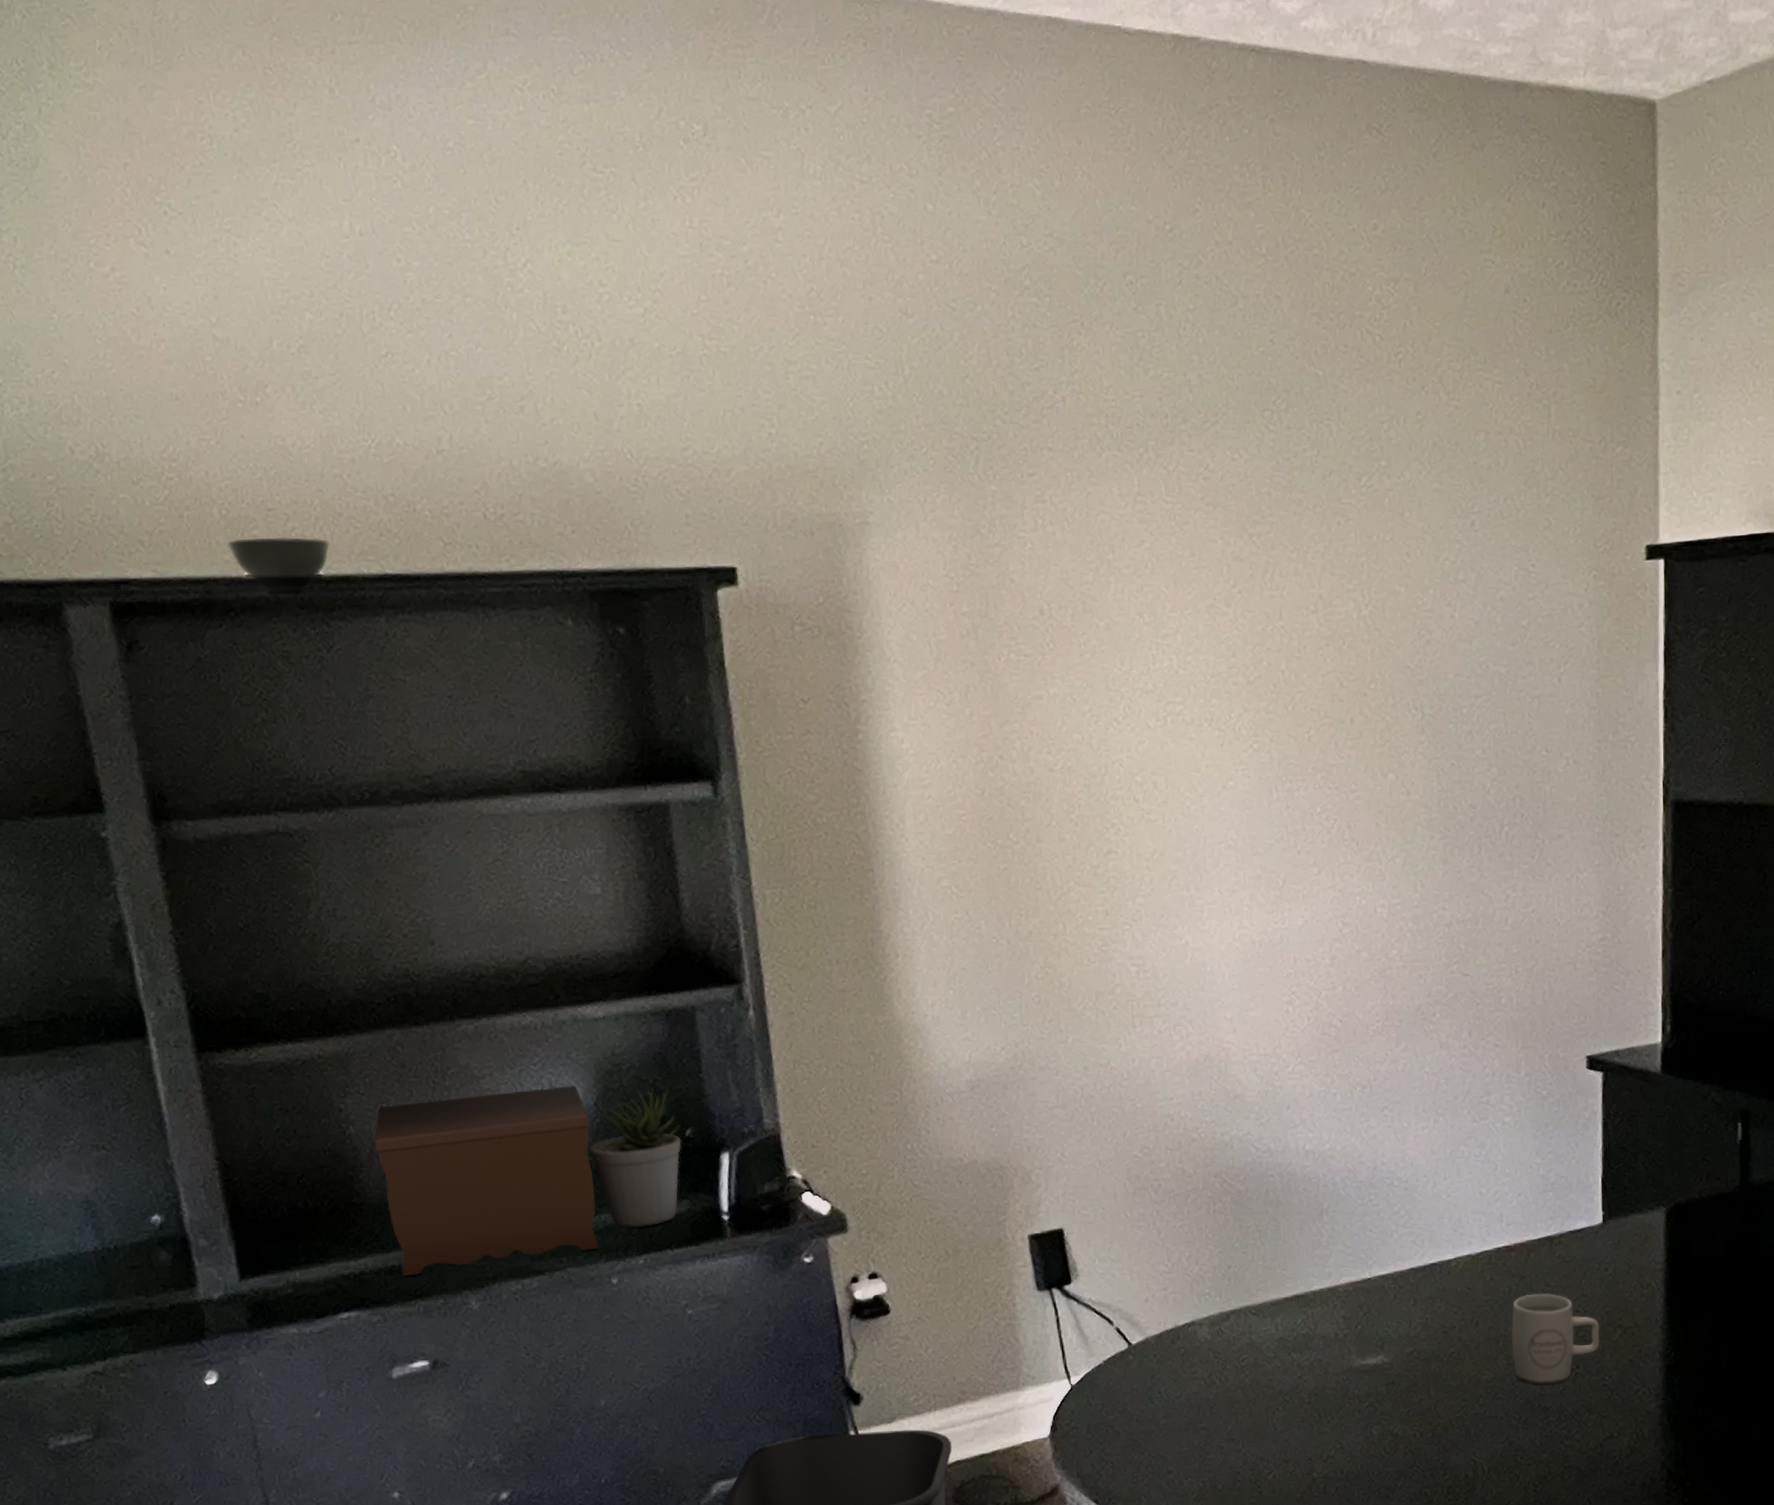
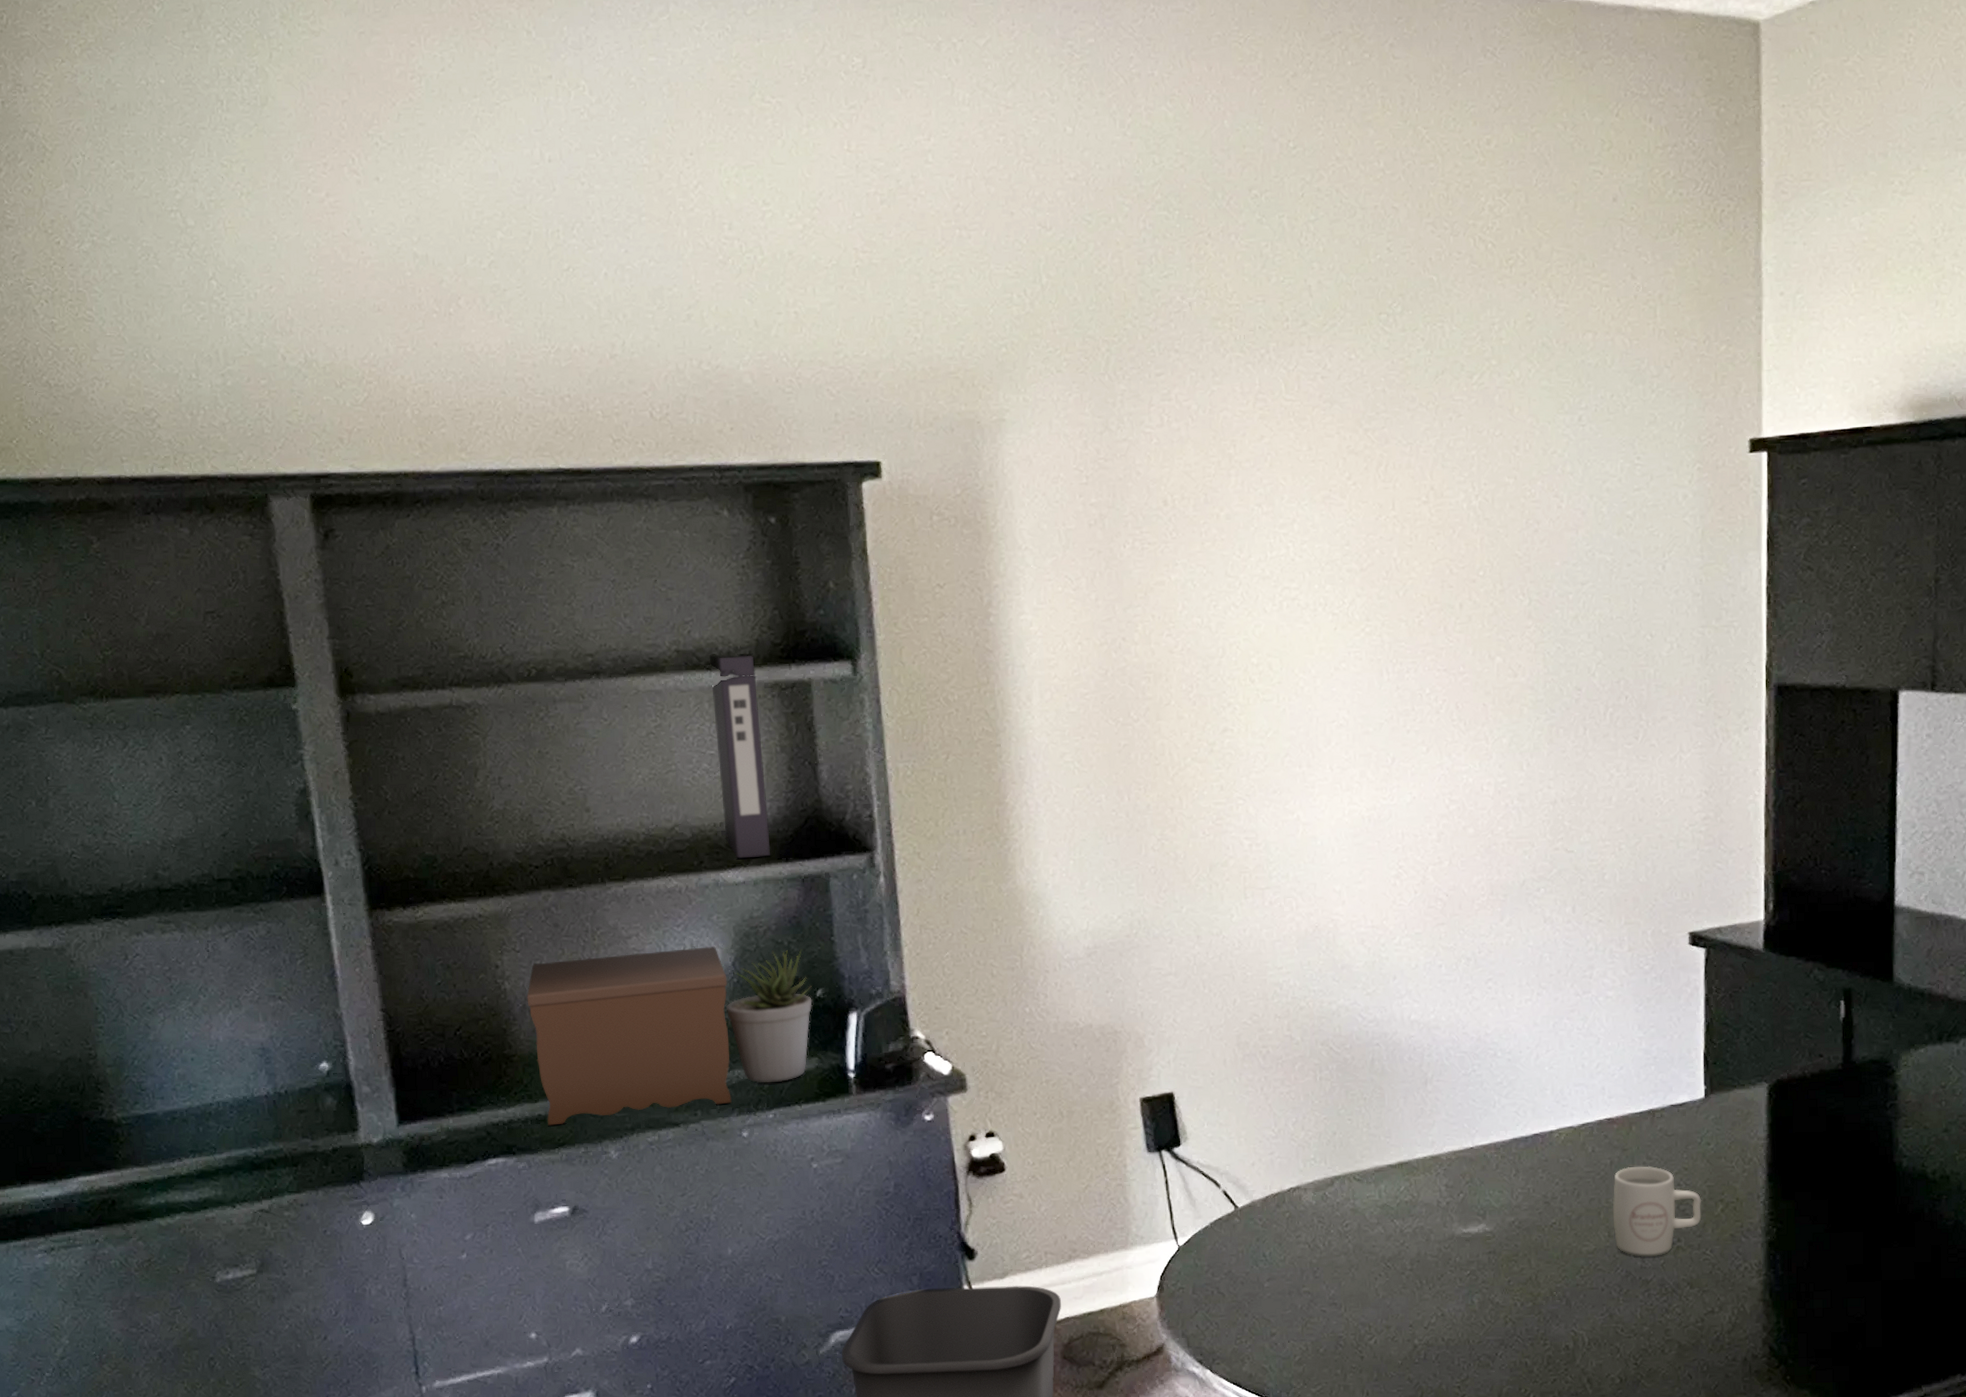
bowl: present [226,537,331,596] -> none [417,434,511,488]
binder: none [558,773,632,993] -> present [710,653,771,859]

